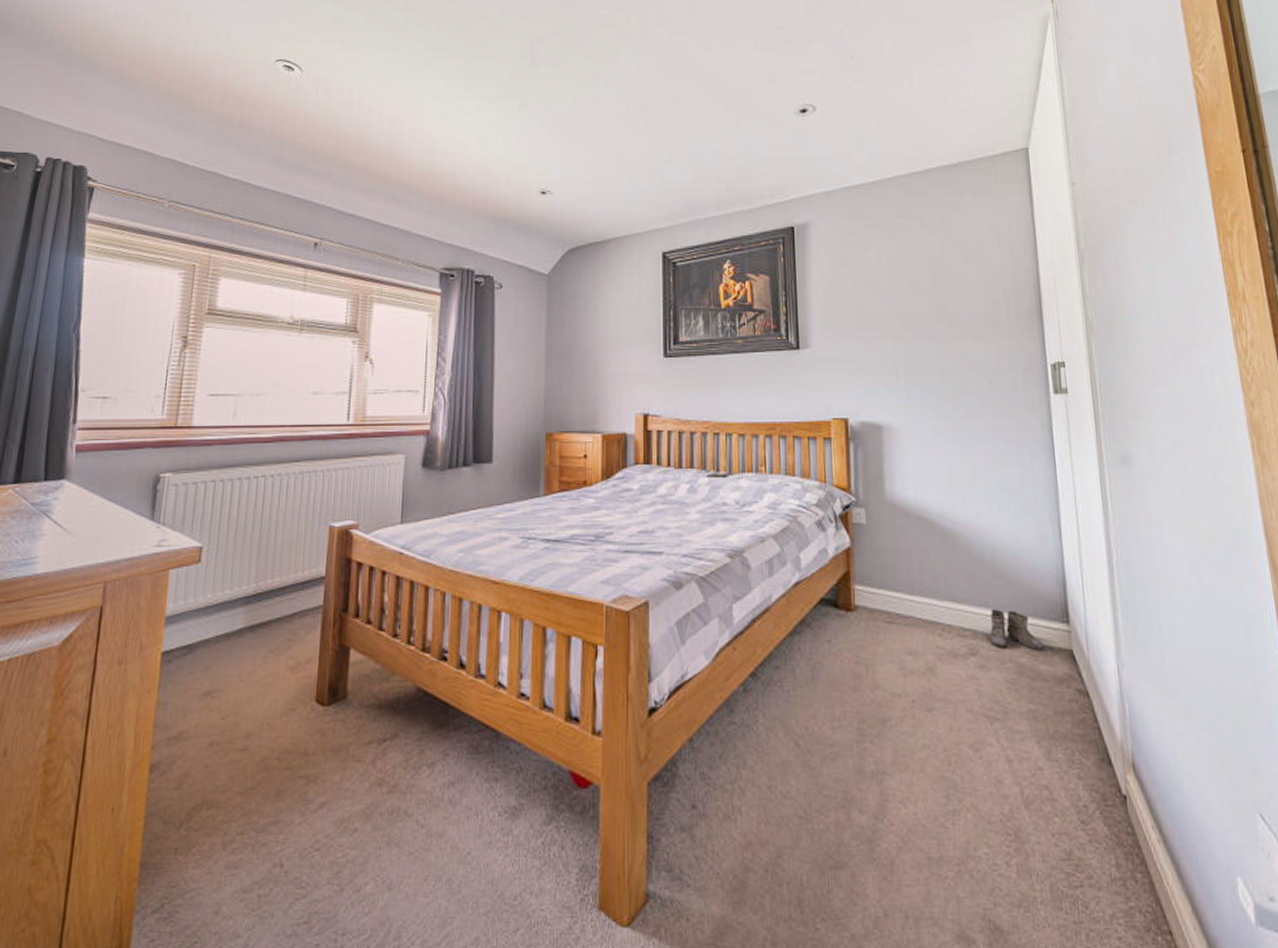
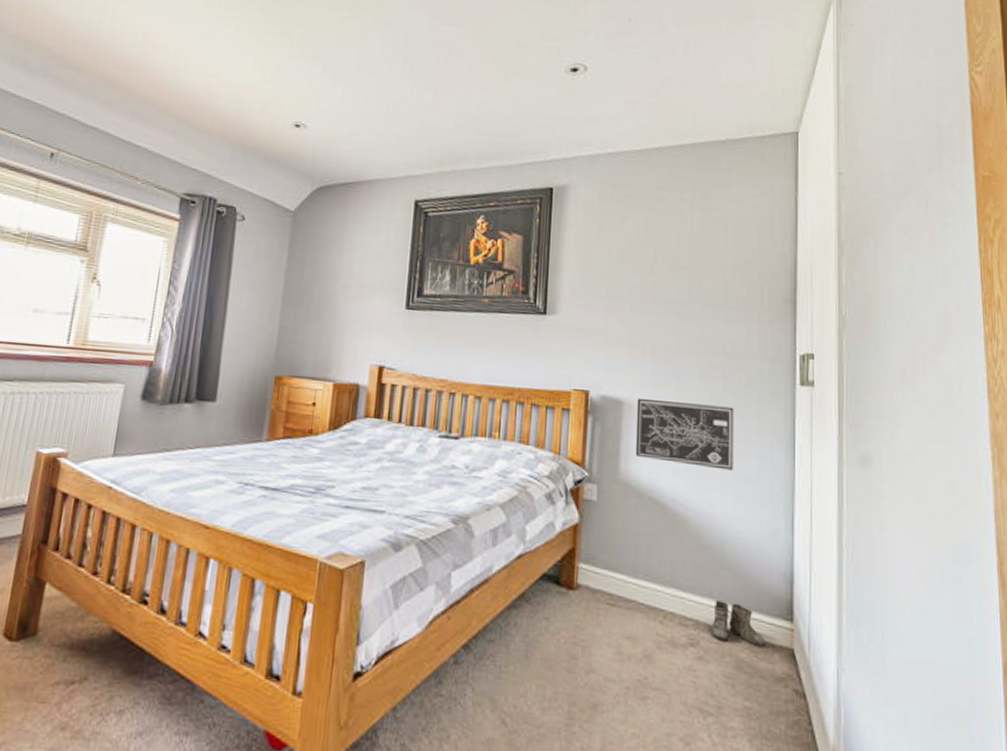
wall art: none [895,420,996,483] -> present [635,397,734,471]

